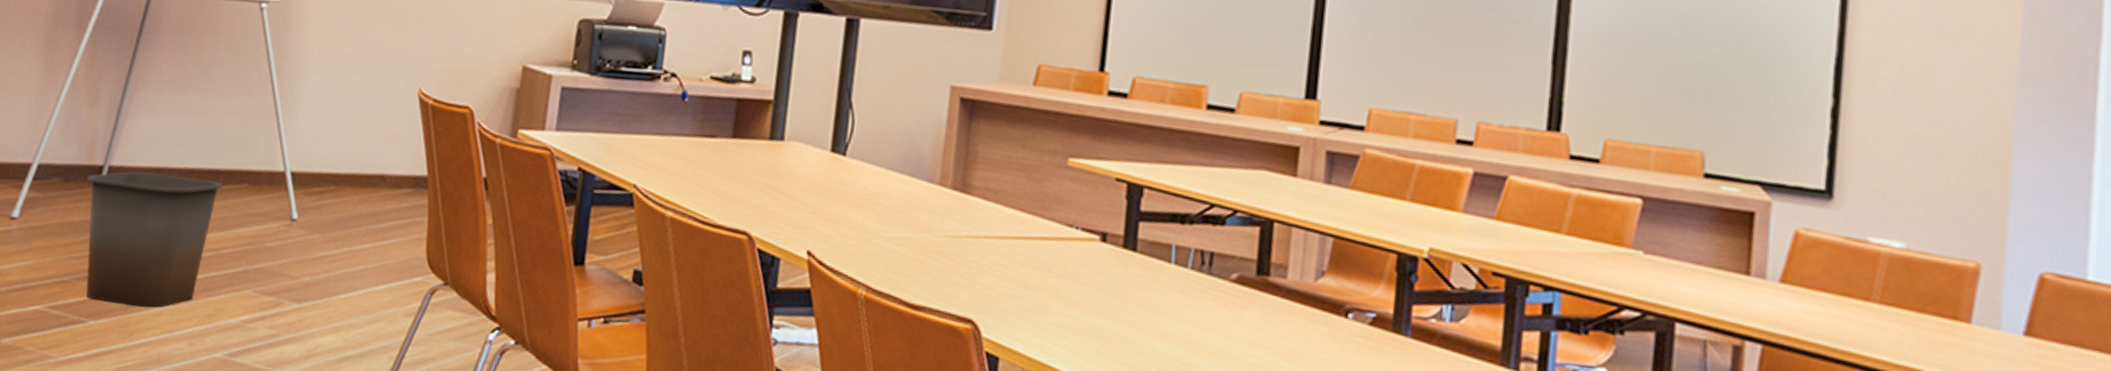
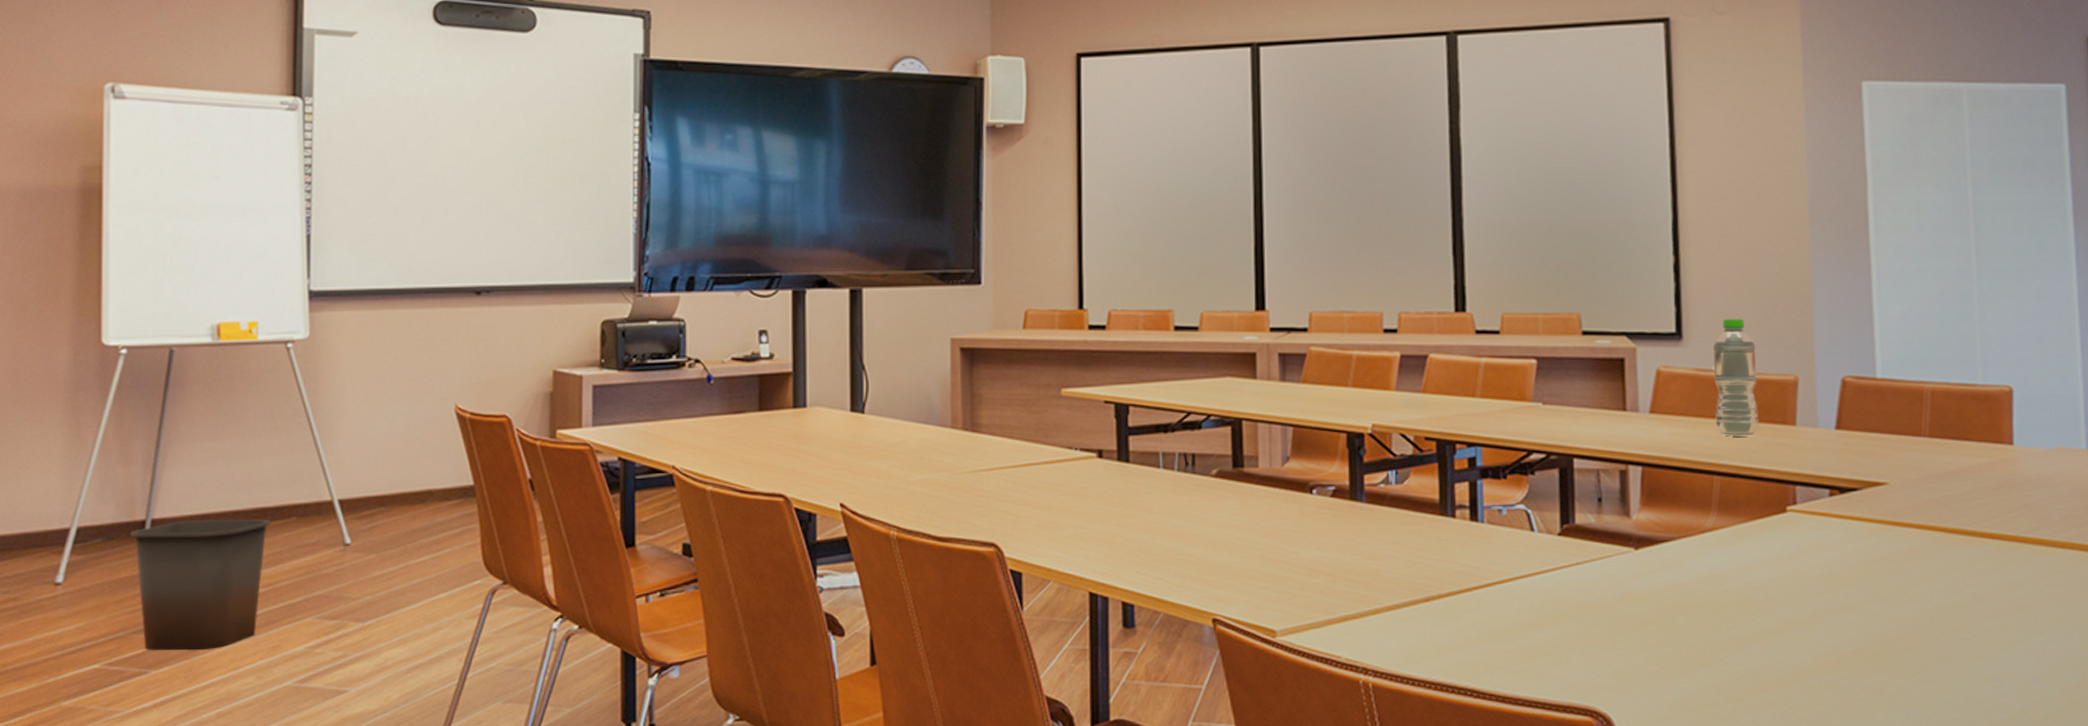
water bottle: none [1864,182,1929,328] -> present [1712,319,1759,437]

